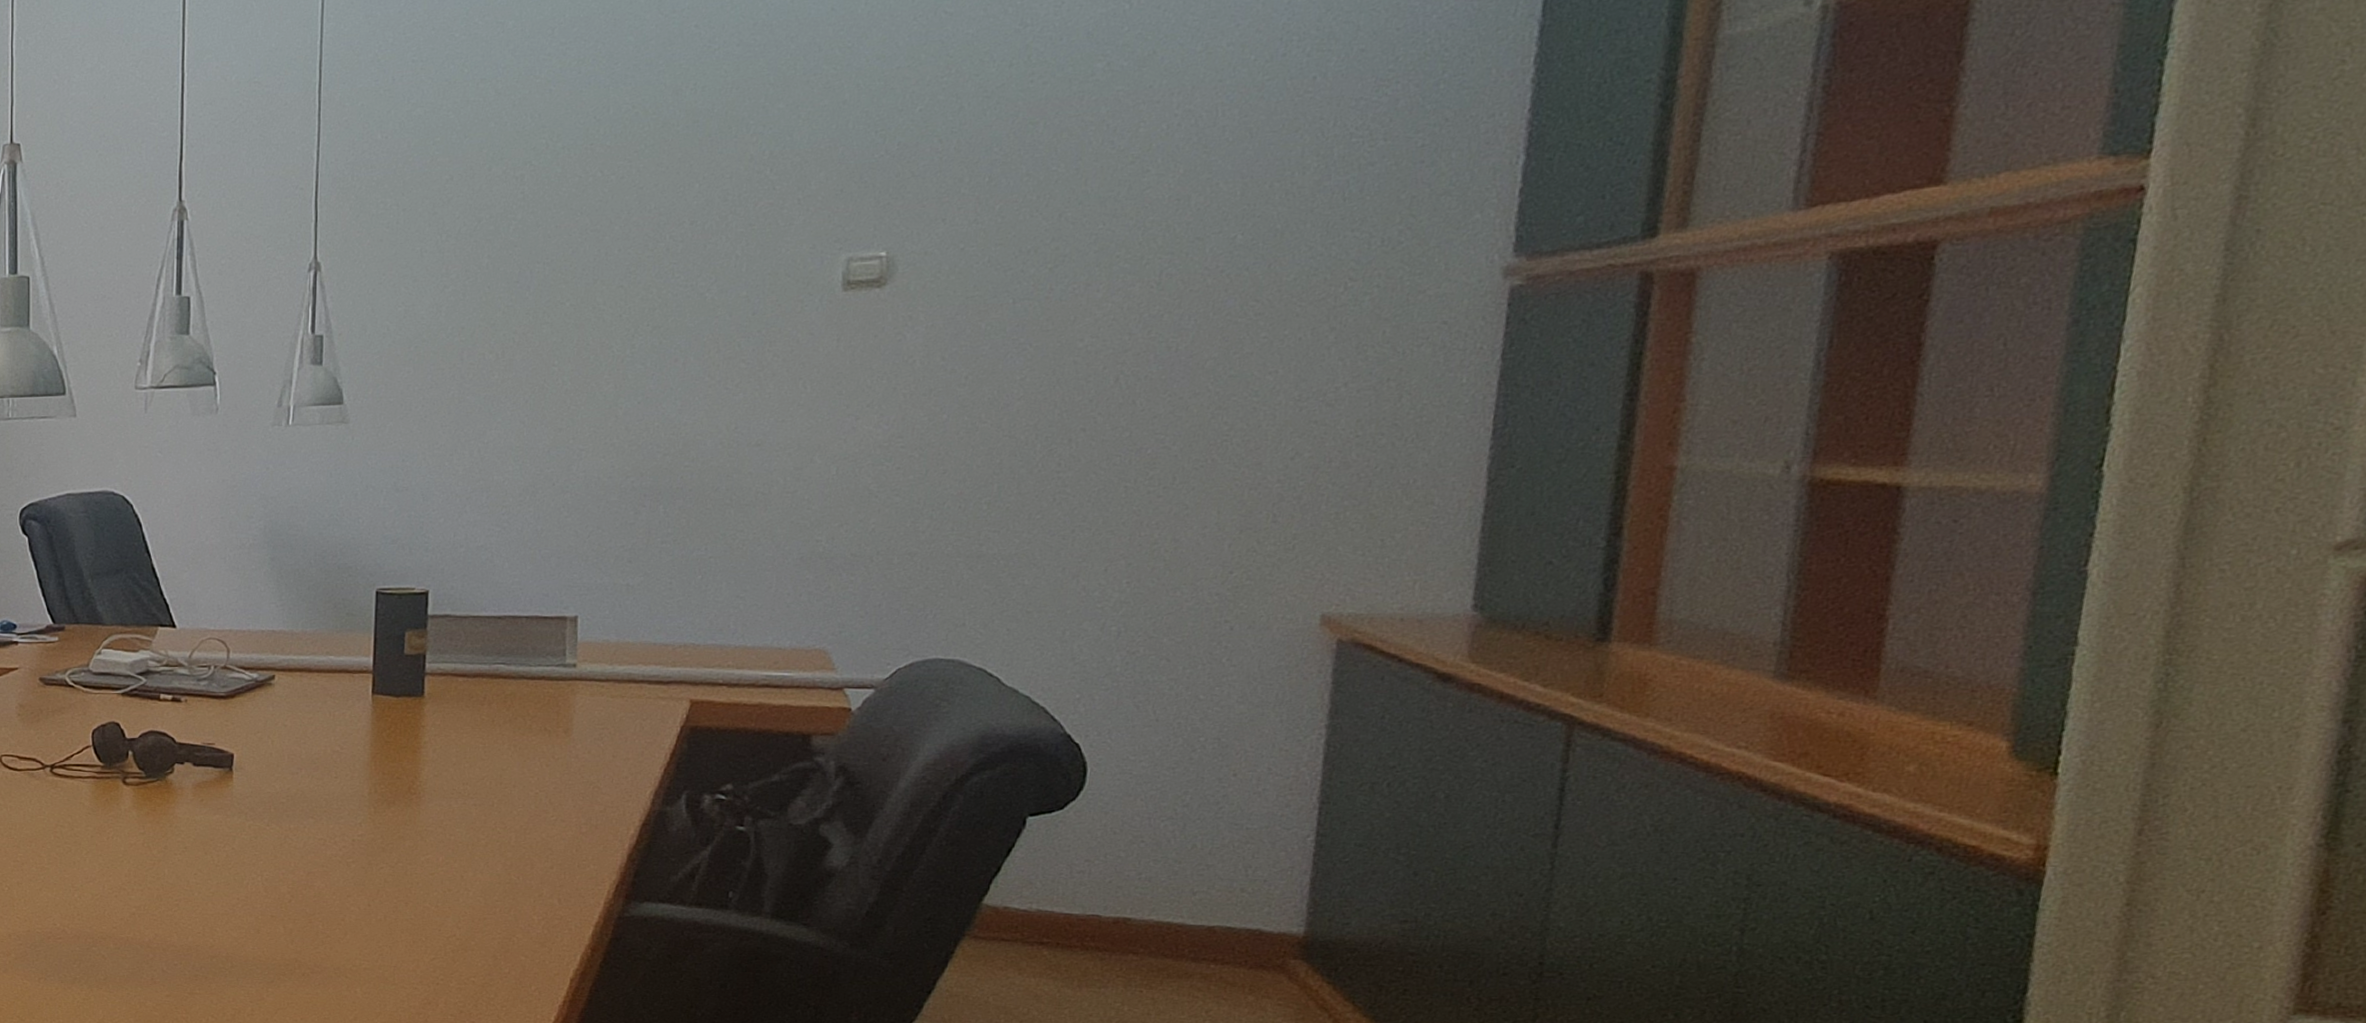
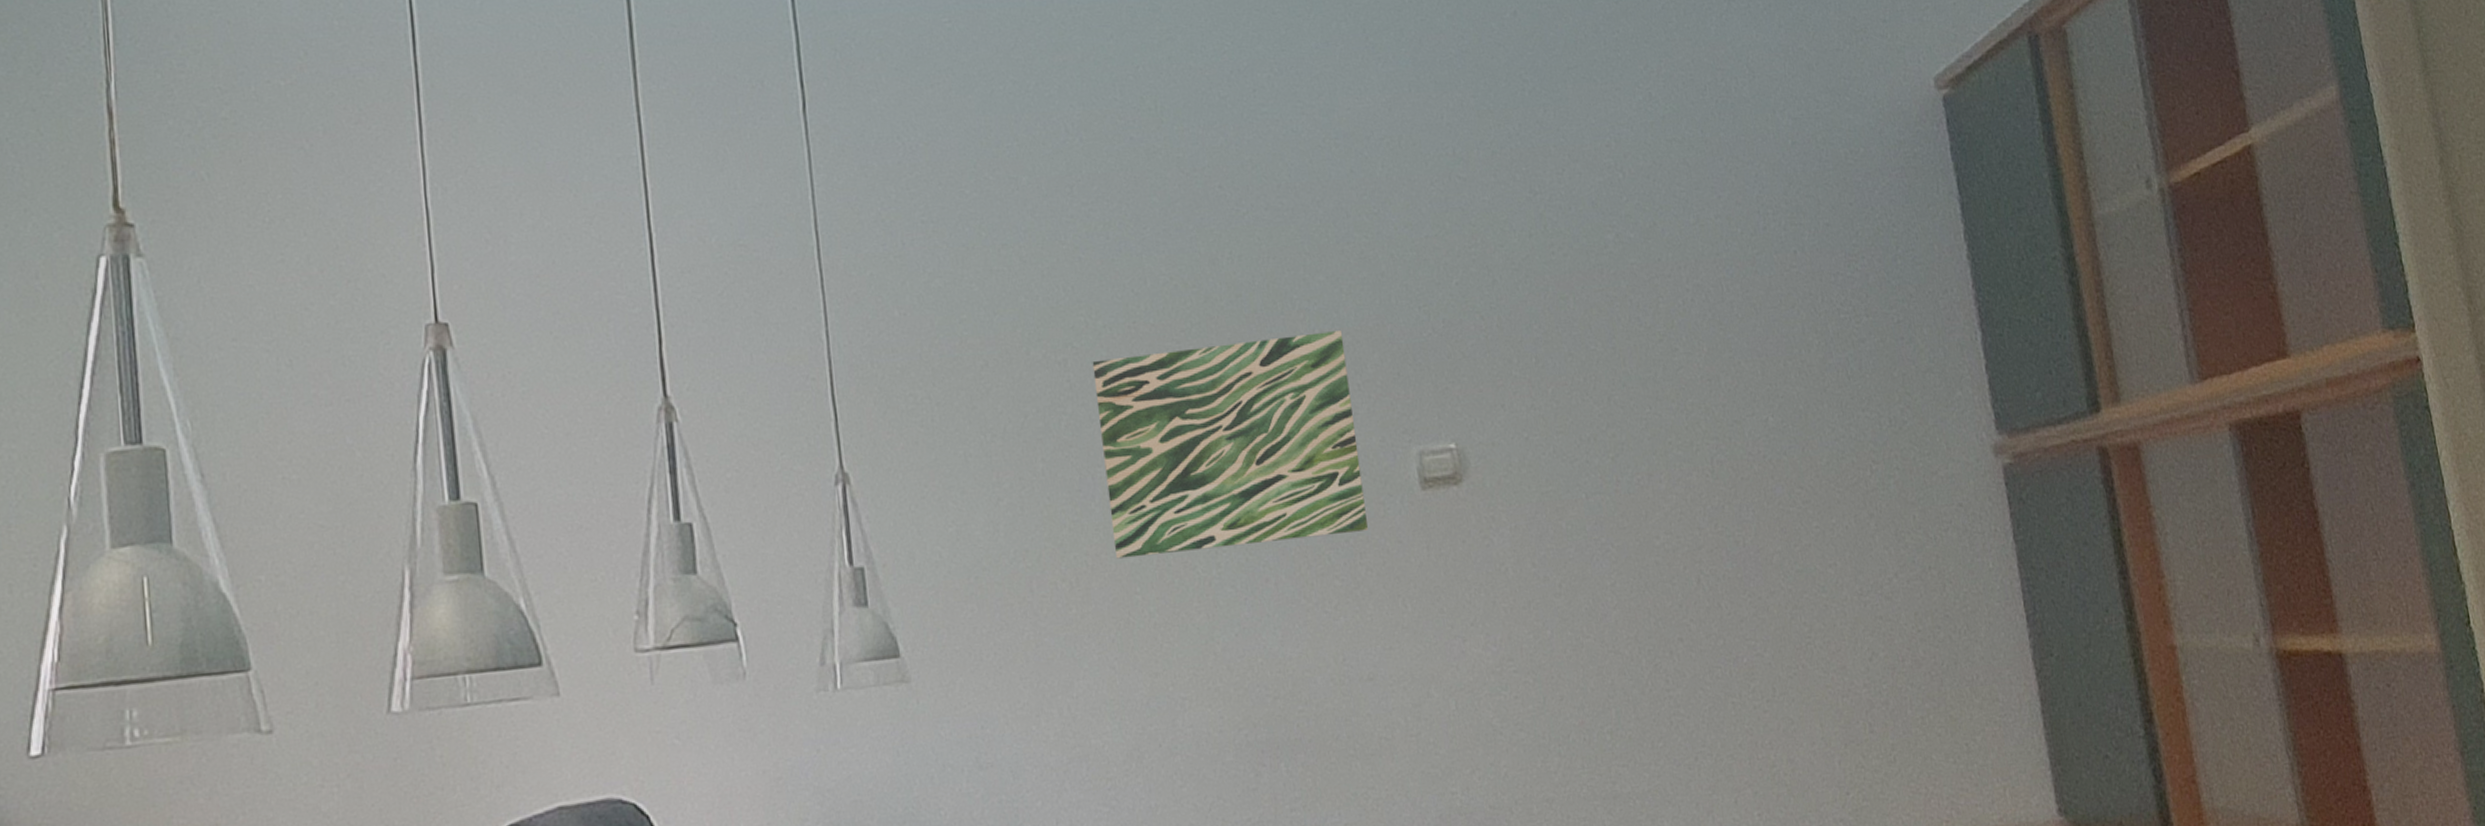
wall art: none [540,152,793,338] -> present [1092,331,1368,559]

